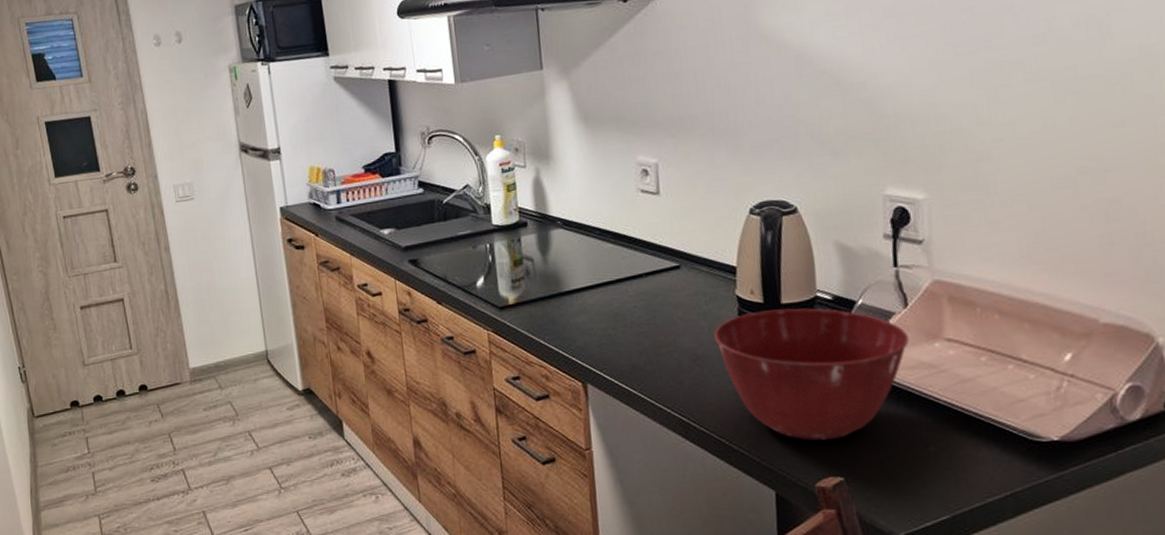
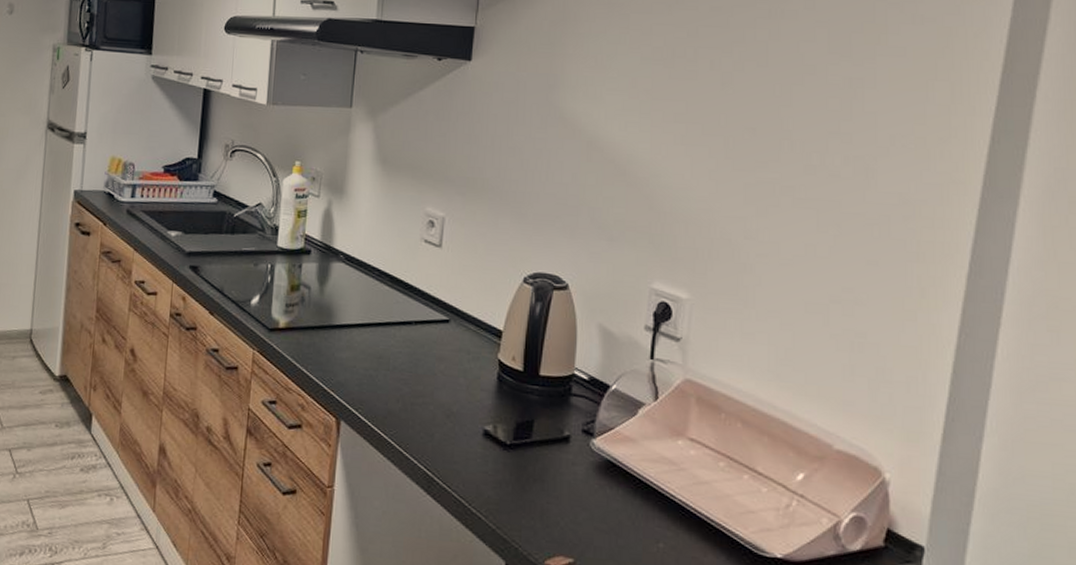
mixing bowl: present [714,308,910,441] -> none [471,378,655,519]

